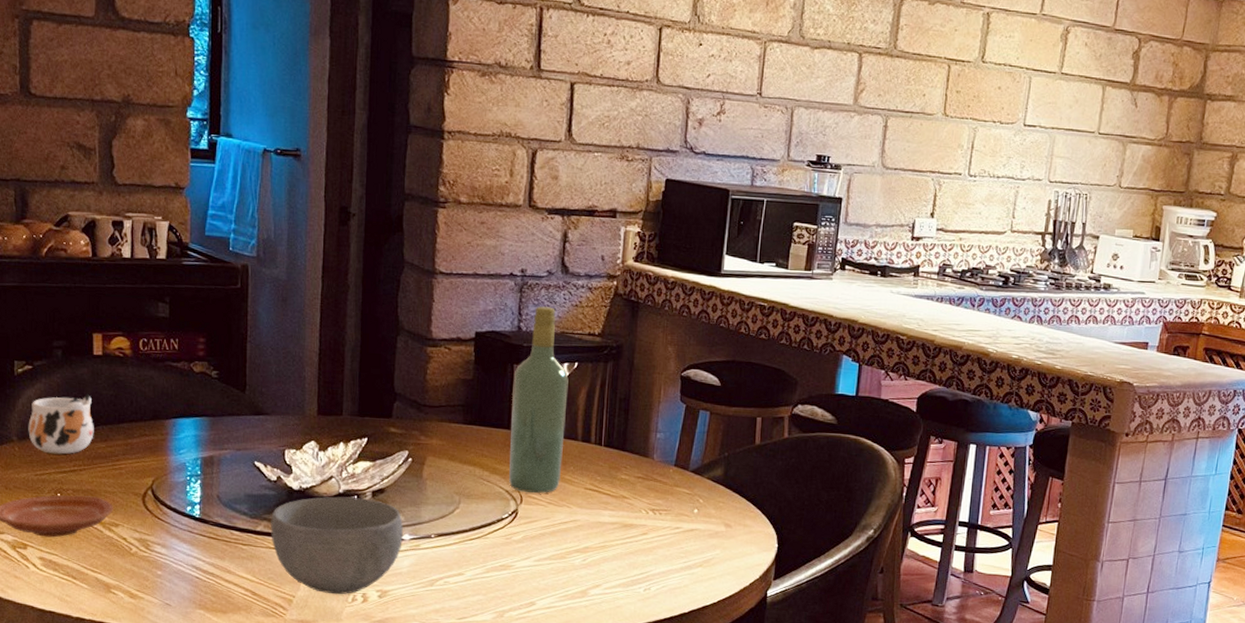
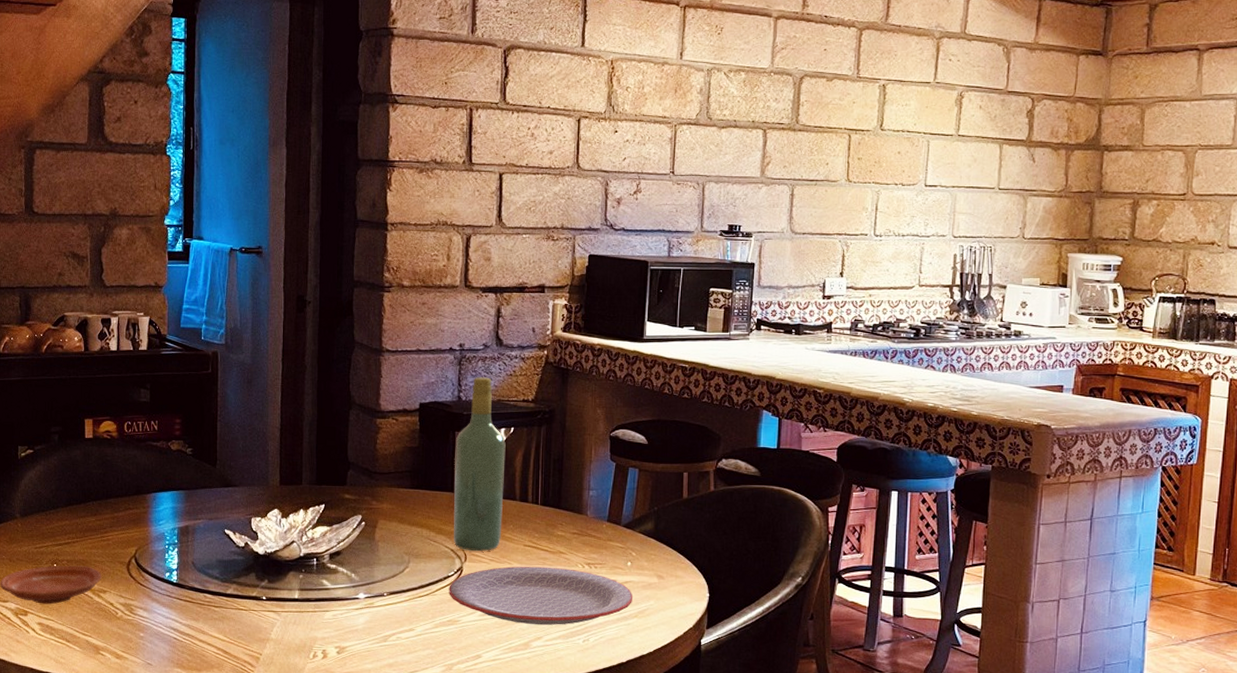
mug: present [28,393,94,455] -> none [29,473,85,529]
bowl: present [271,496,403,595] -> none [240,560,358,652]
plate: none [502,510,699,573] -> present [449,566,633,625]

